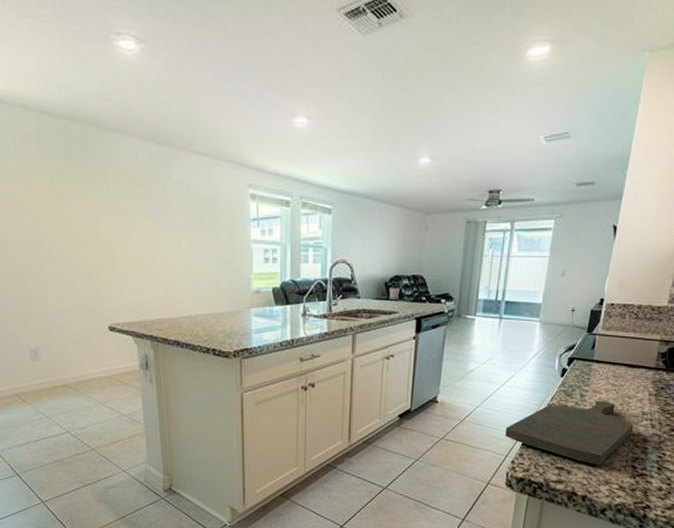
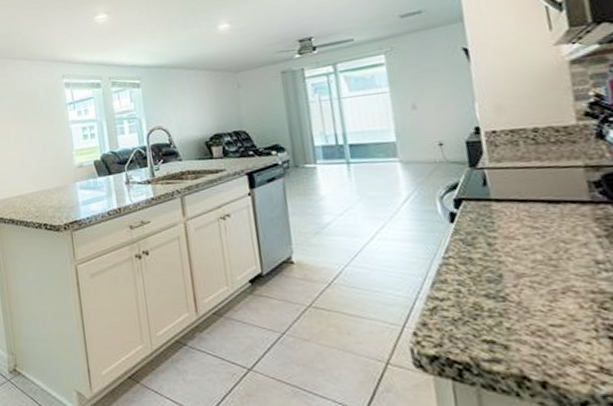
cutting board: present [505,401,634,465] -> none [392,249,590,337]

